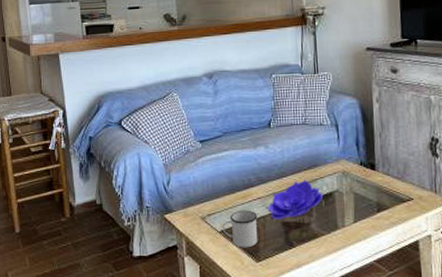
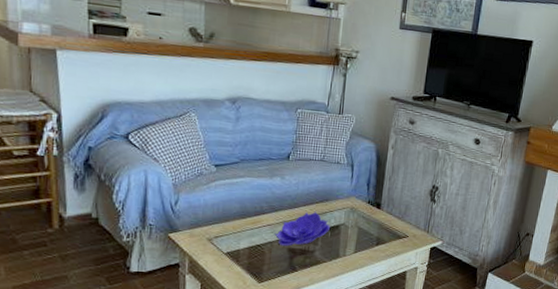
mug: present [222,210,258,248] -> none [228,234,265,270]

